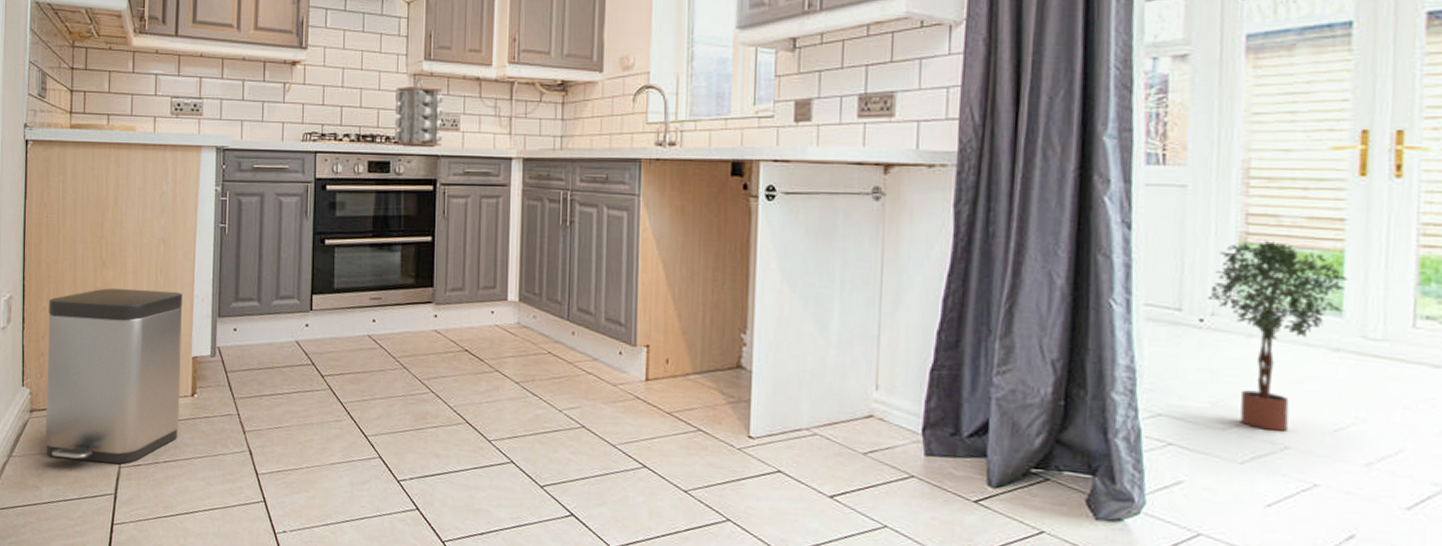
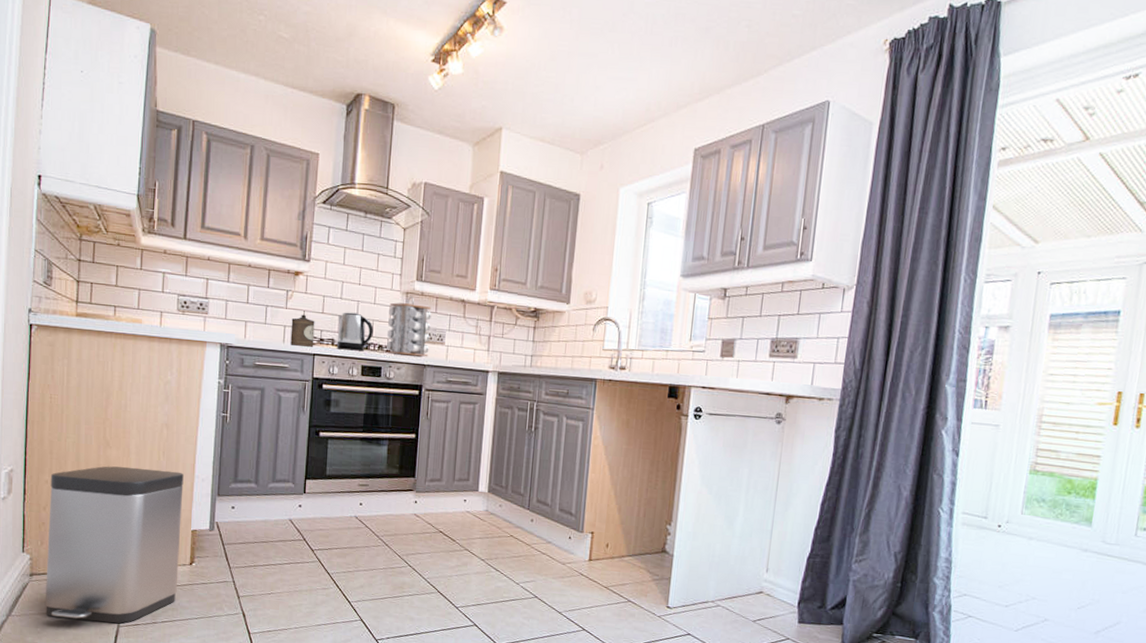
canister: none [290,108,315,145] -> present [290,314,315,348]
kettle: none [339,102,379,146] -> present [336,312,374,352]
potted tree: present [1207,239,1347,431] -> none [1005,468,1097,608]

